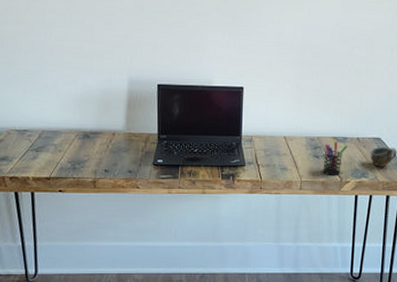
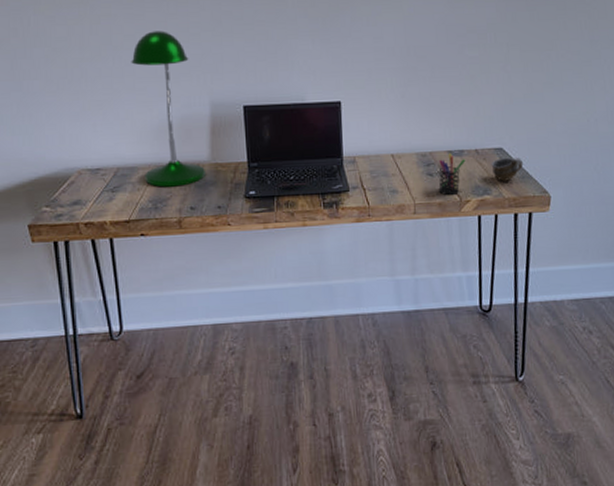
desk lamp: none [60,12,120,151] -> present [131,31,205,187]

